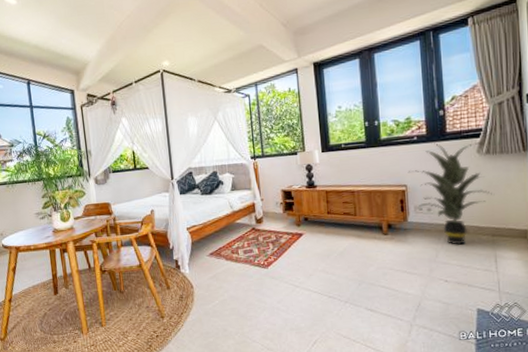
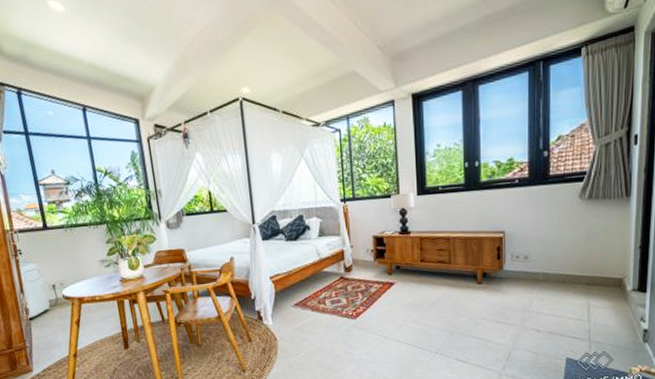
indoor plant: present [408,141,492,245] -> none [506,185,591,294]

